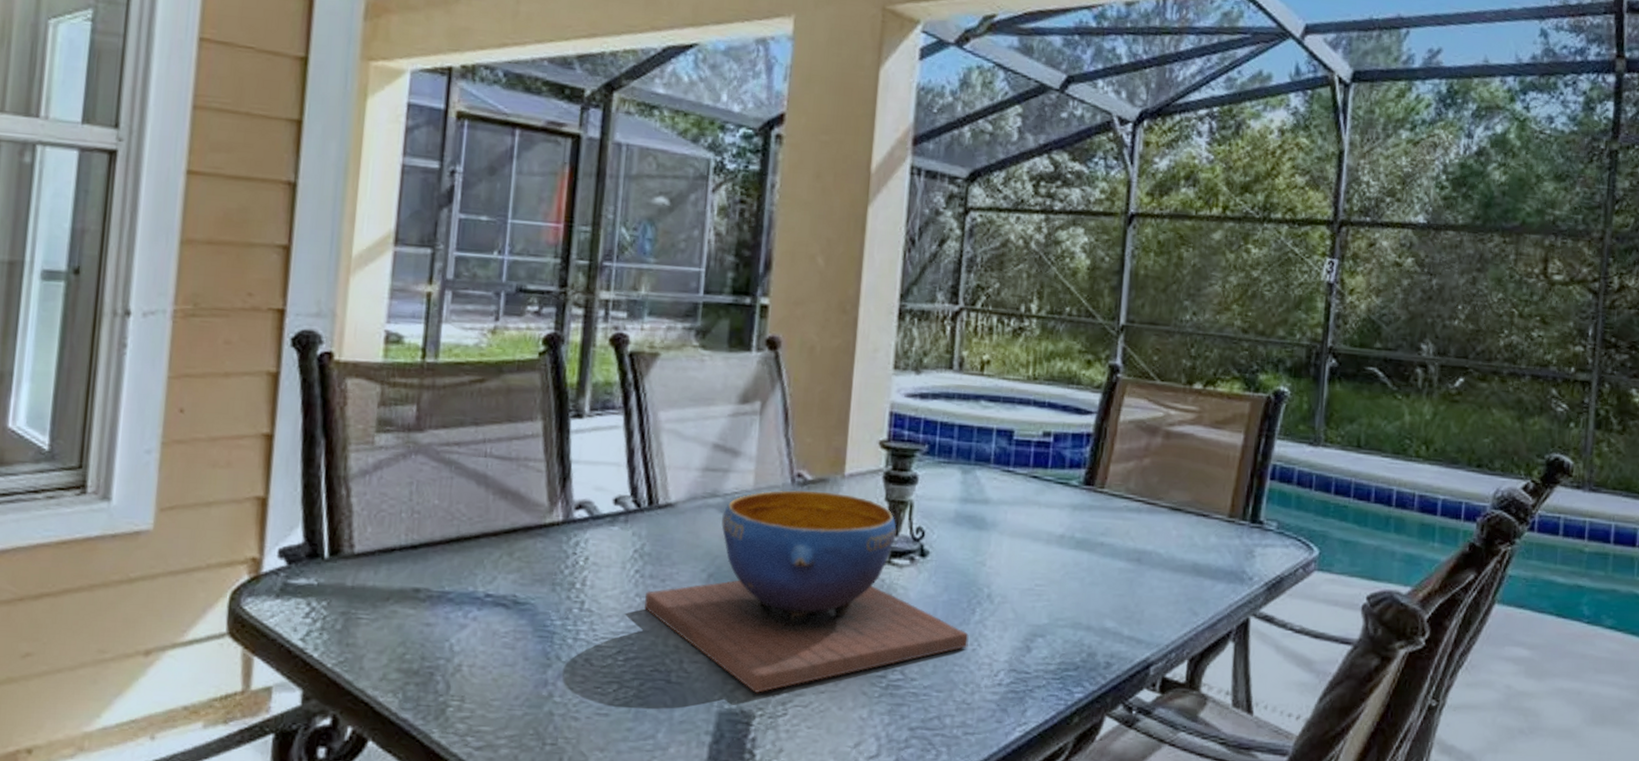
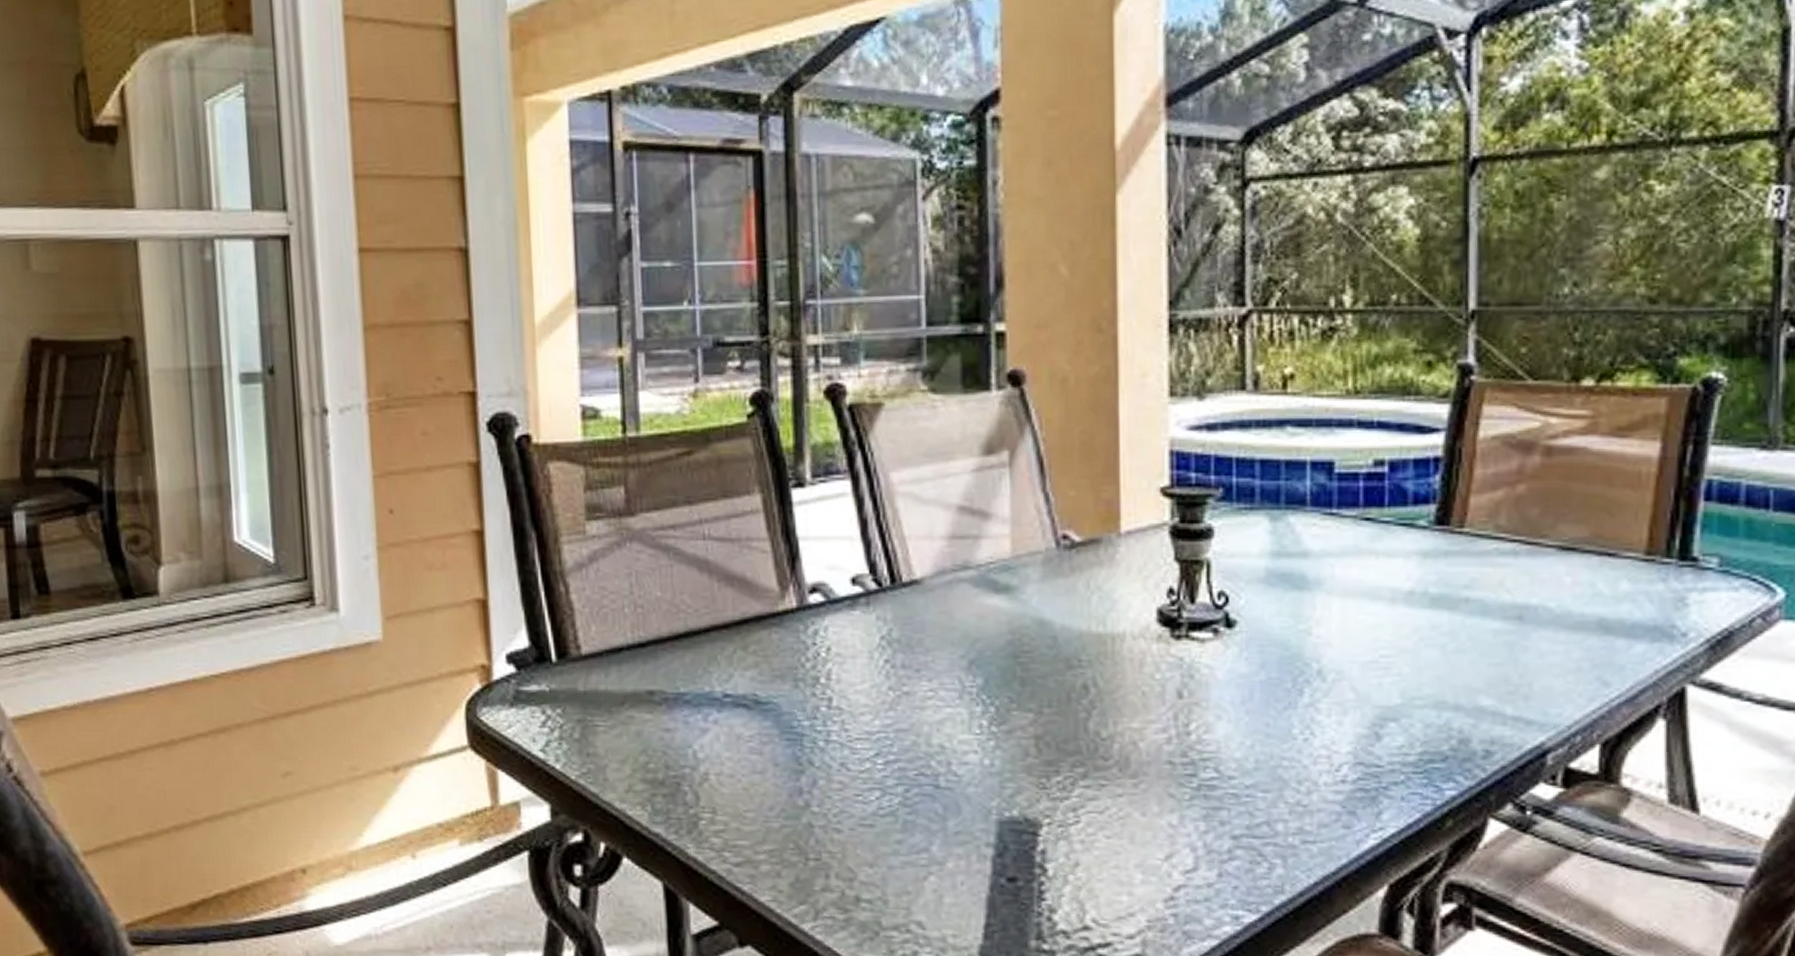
decorative bowl: present [644,490,969,694] -> none [900,556,1298,799]

